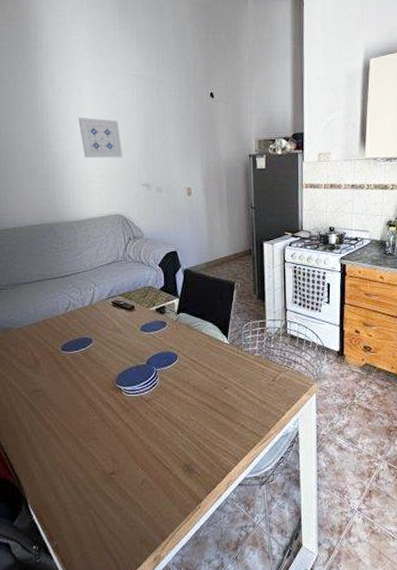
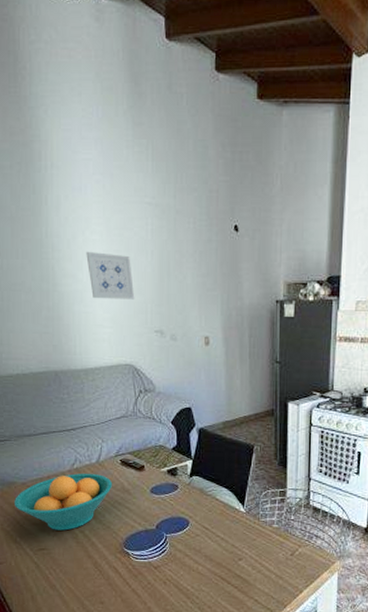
fruit bowl: none [9,315,104,372] -> present [13,473,112,531]

